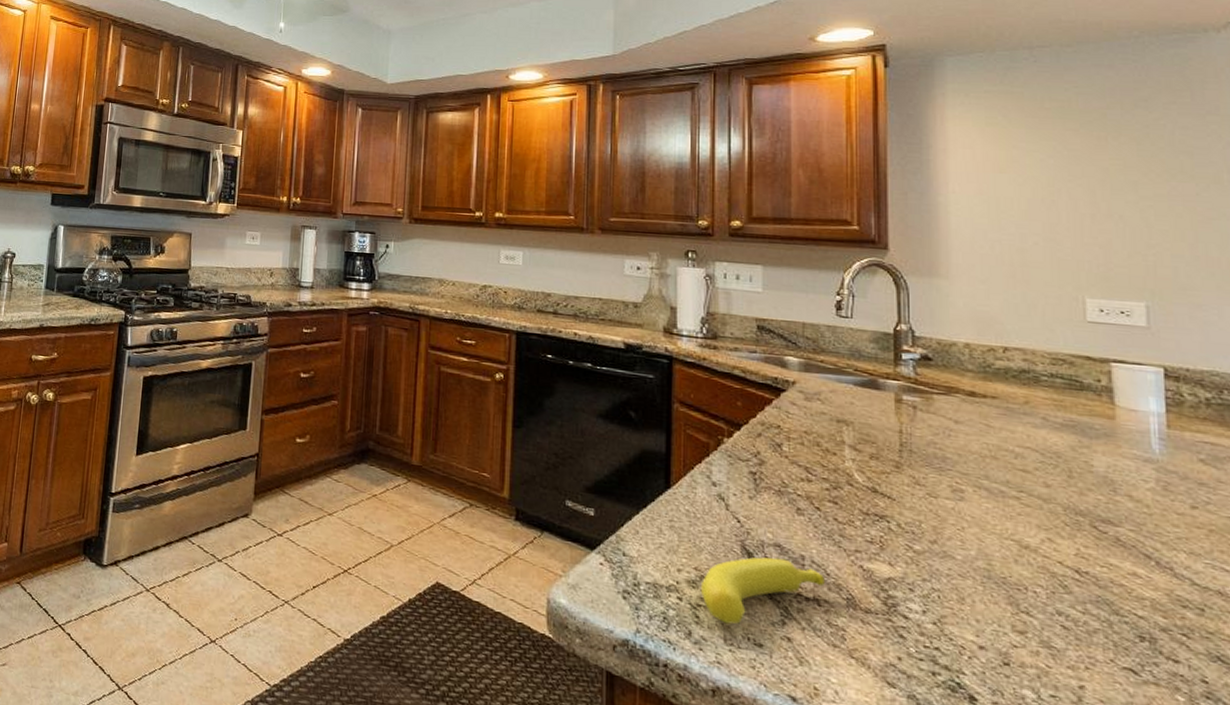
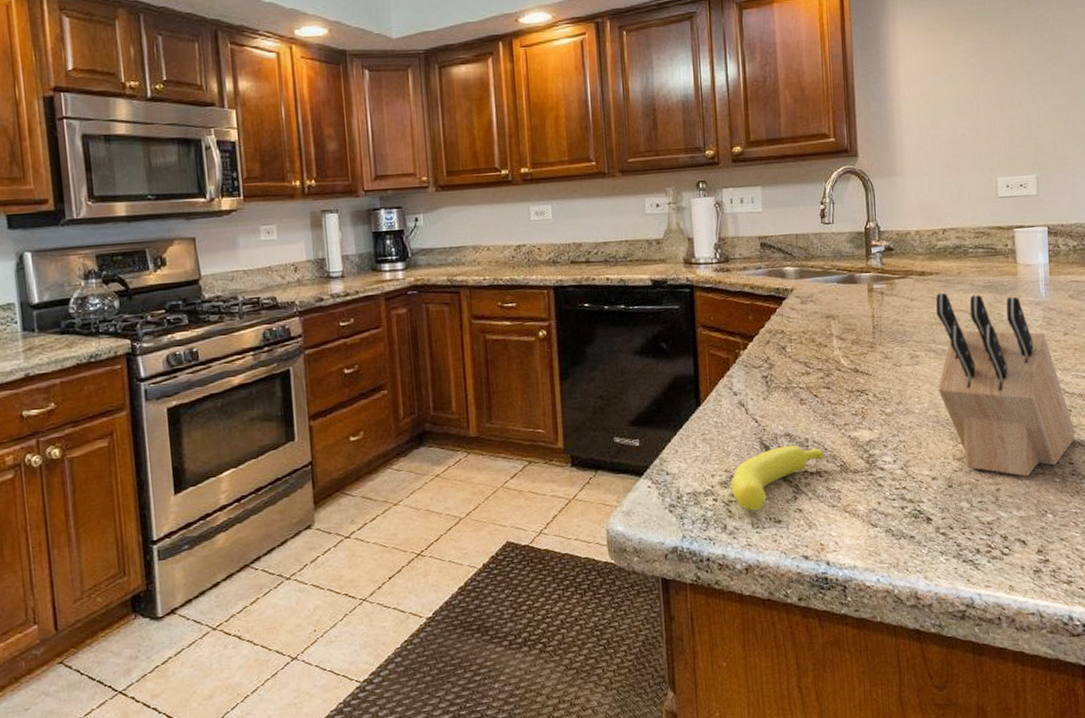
knife block: none [990,420,1212,681] -> present [935,292,1076,477]

